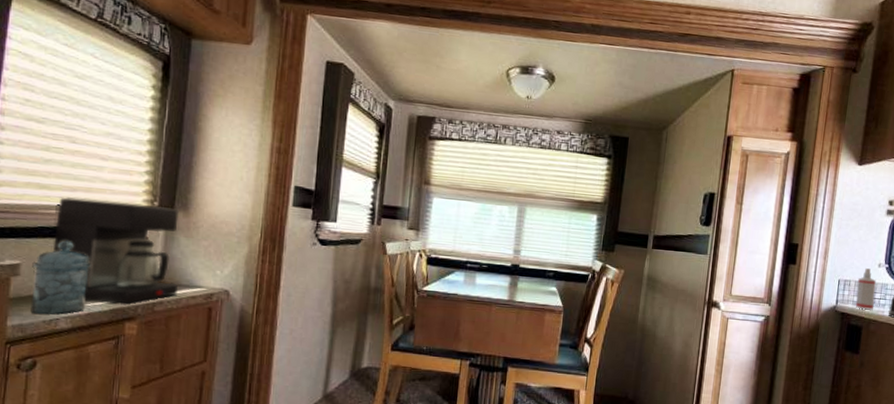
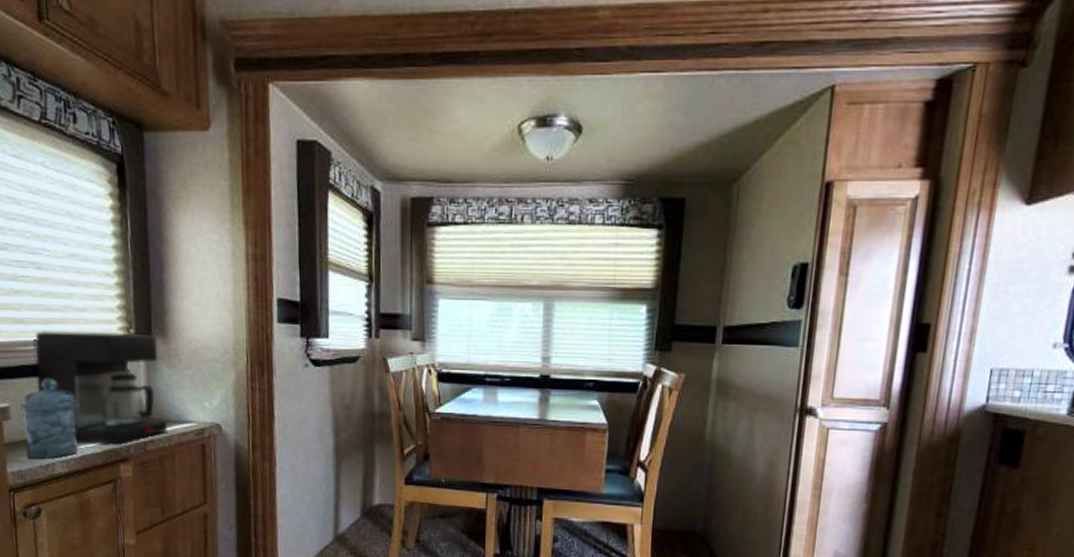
spray bottle: present [855,268,876,310] -> none [1015,351,1048,408]

